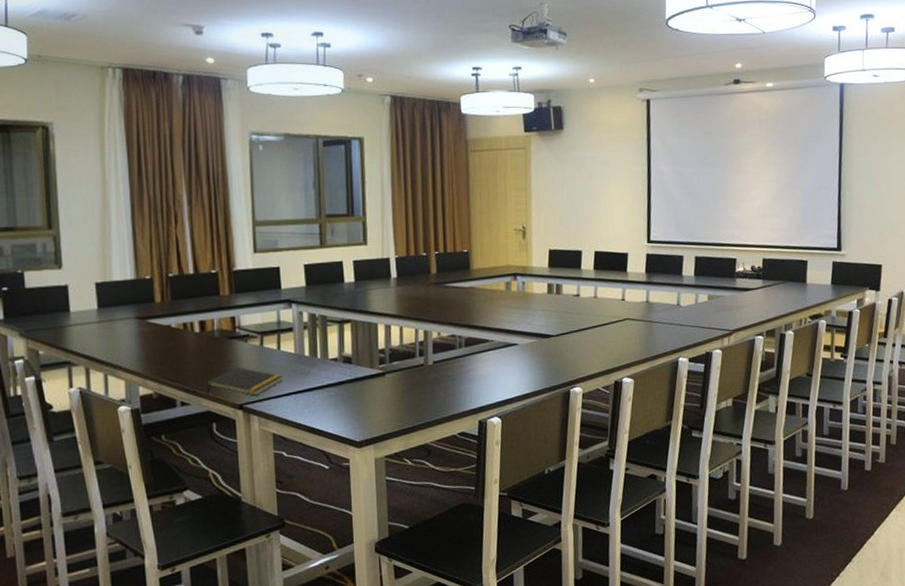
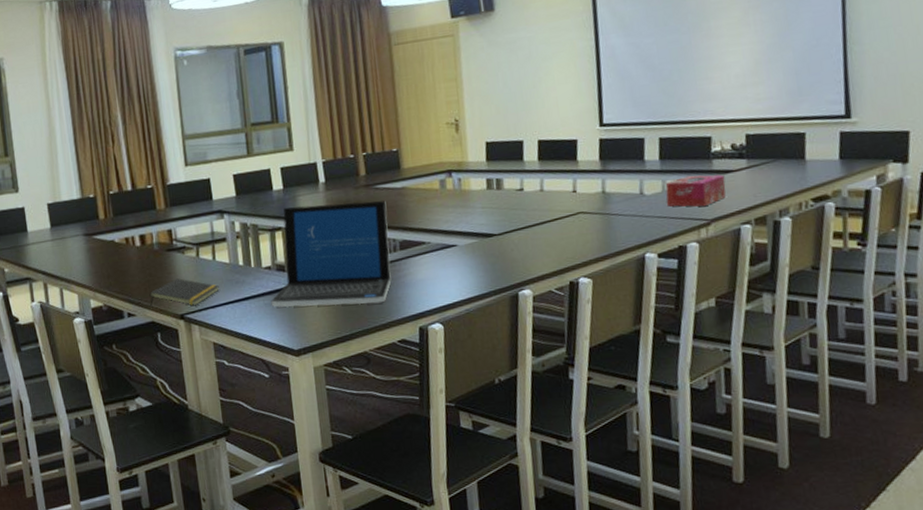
laptop: none [335,299,455,399] -> present [271,201,392,307]
tissue box: none [698,291,745,319] -> present [665,174,726,207]

